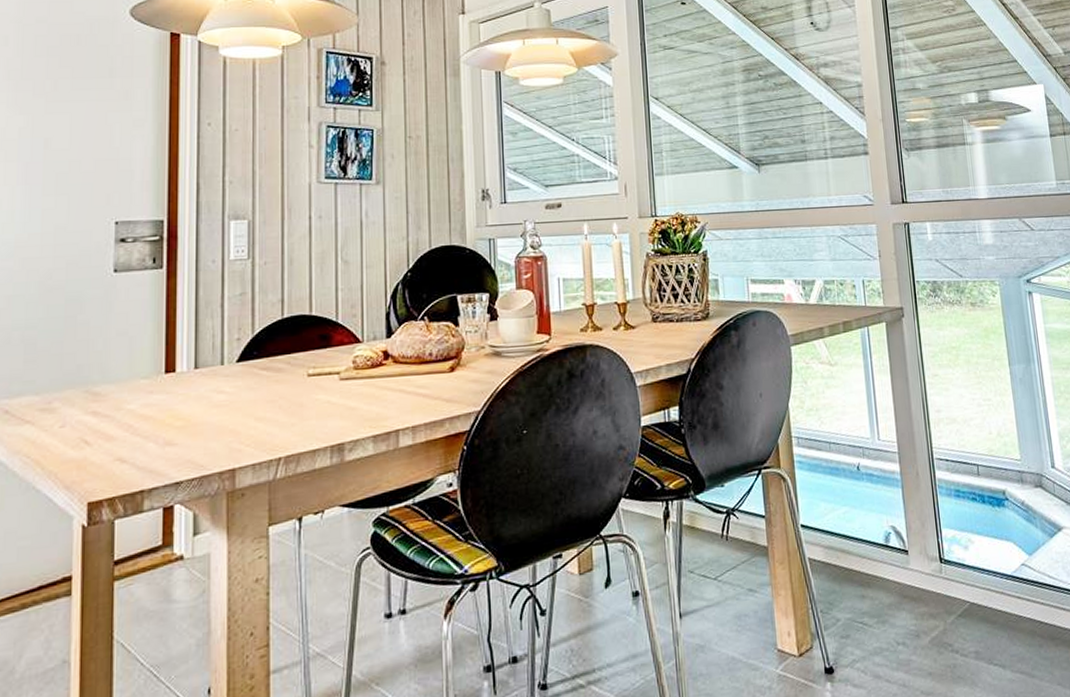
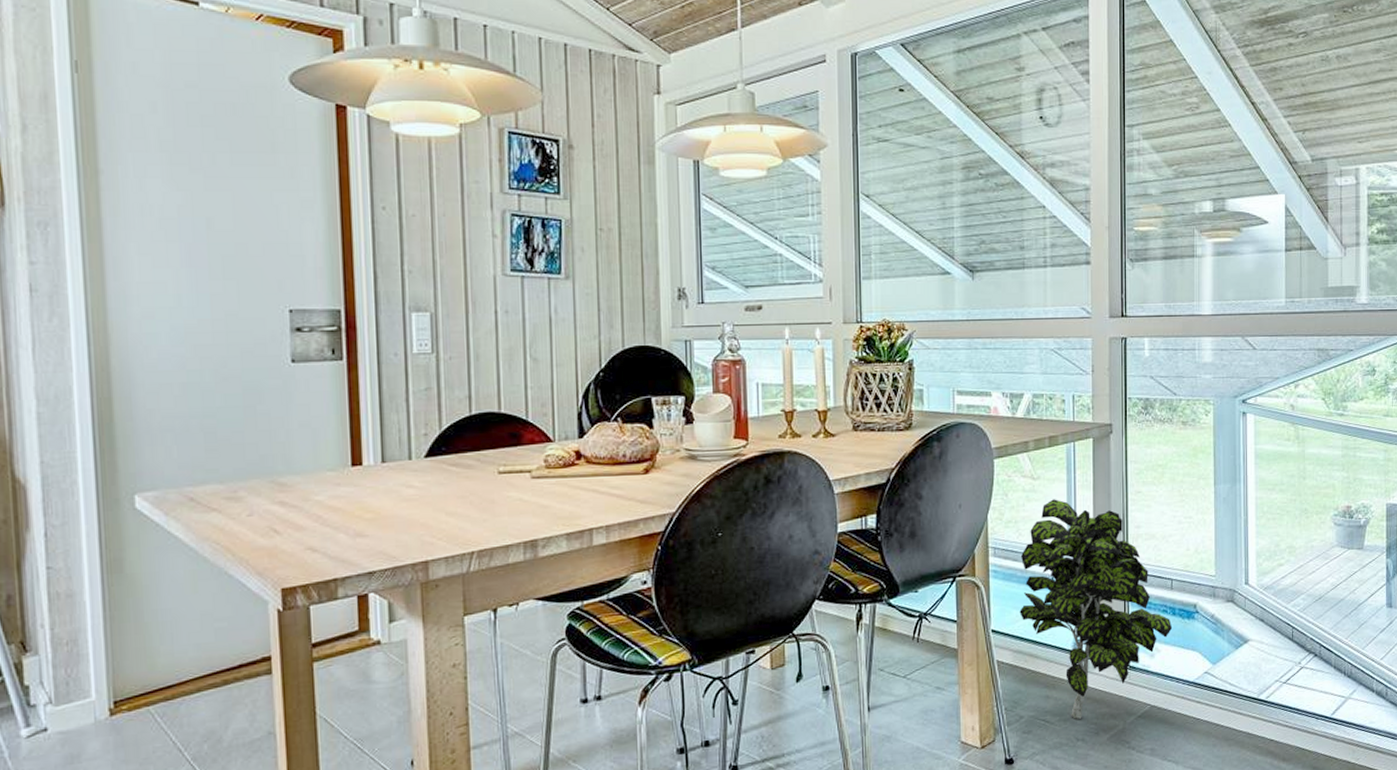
indoor plant: none [824,385,984,621] -> present [1019,499,1173,719]

